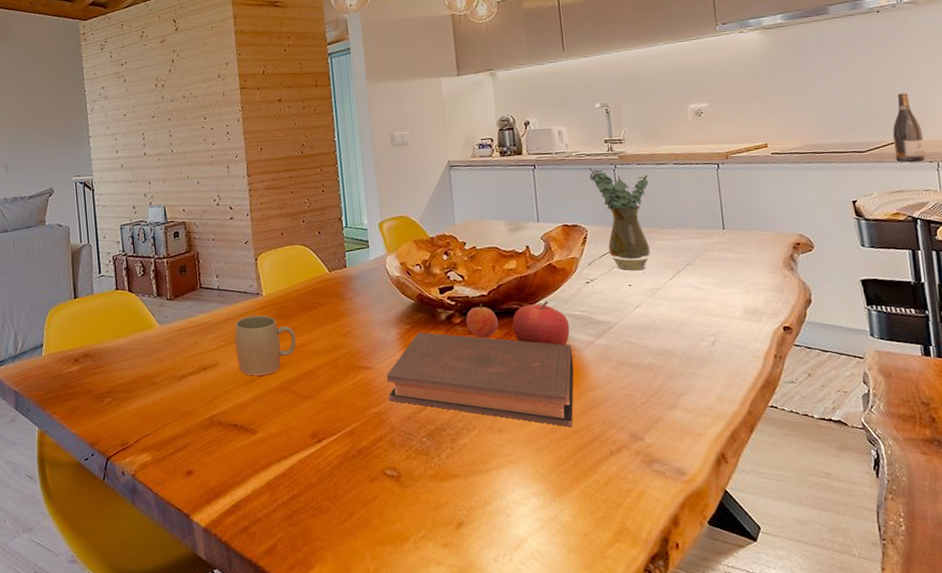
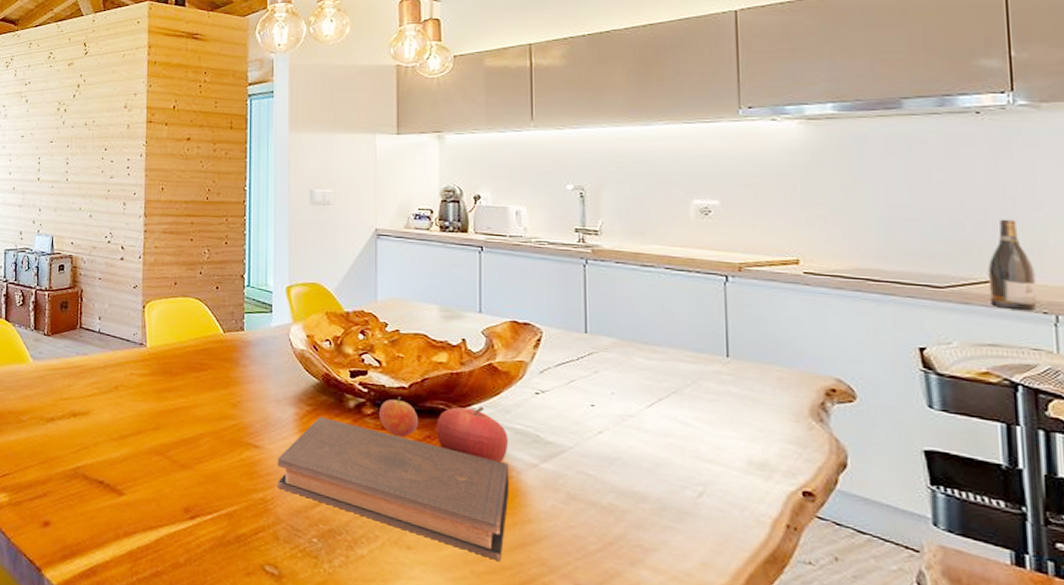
mug: present [234,315,297,376] -> none [111,366,179,434]
vase: present [589,168,650,271] -> none [551,259,630,390]

